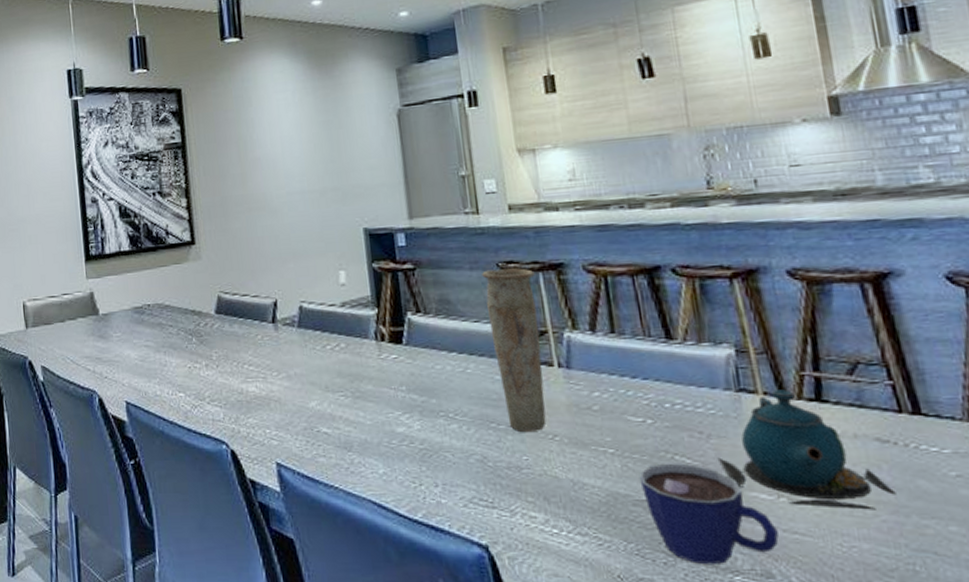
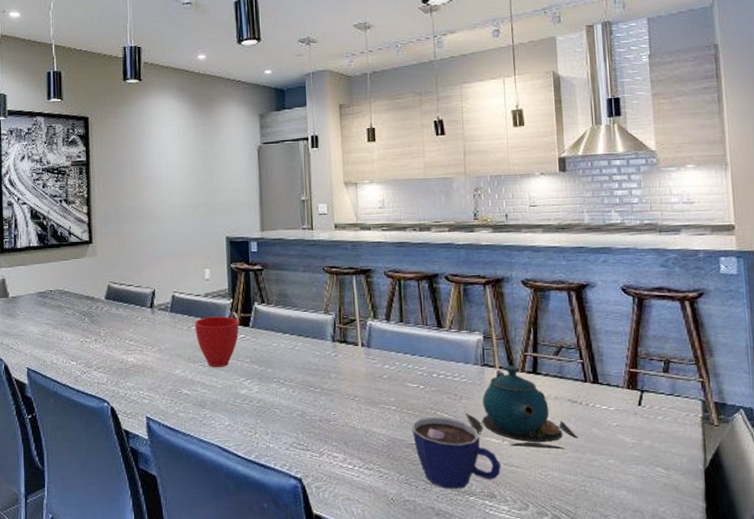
cup: none [330,331,389,398] -> present [194,316,239,367]
vase: present [482,268,547,432] -> none [312,272,350,394]

